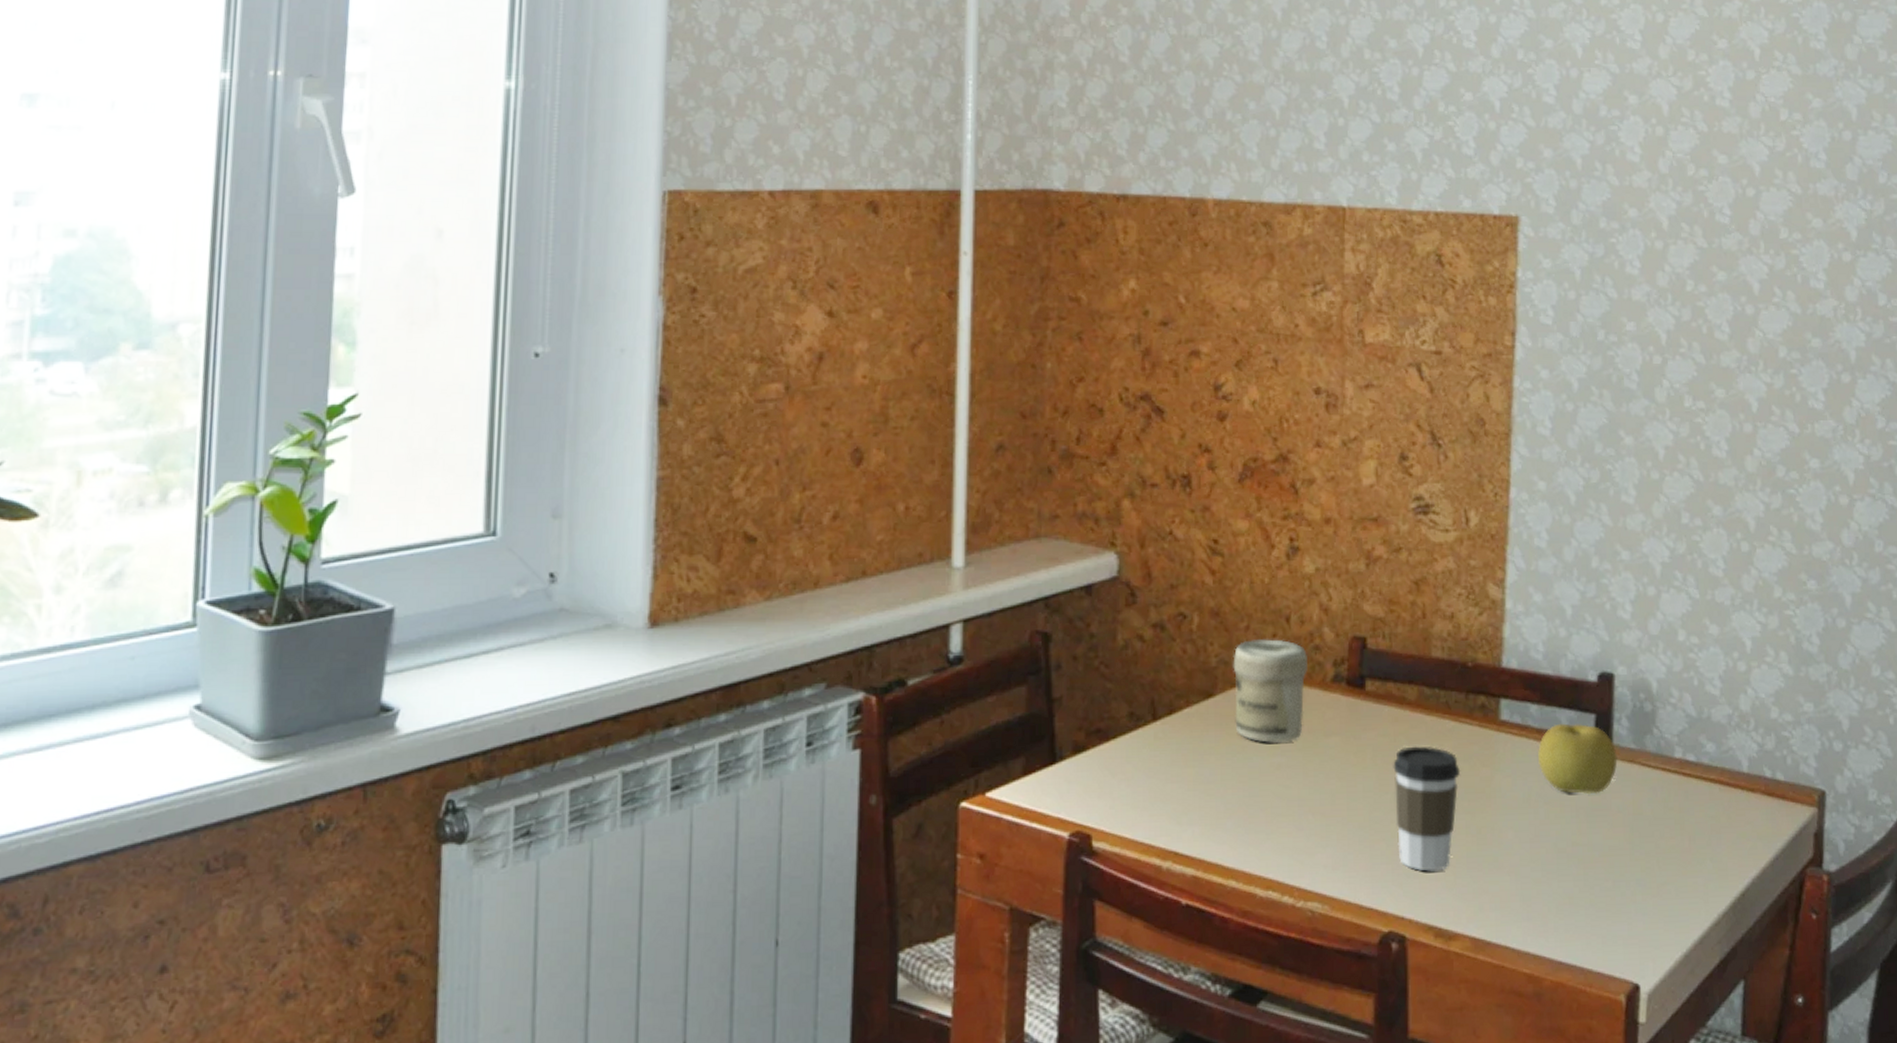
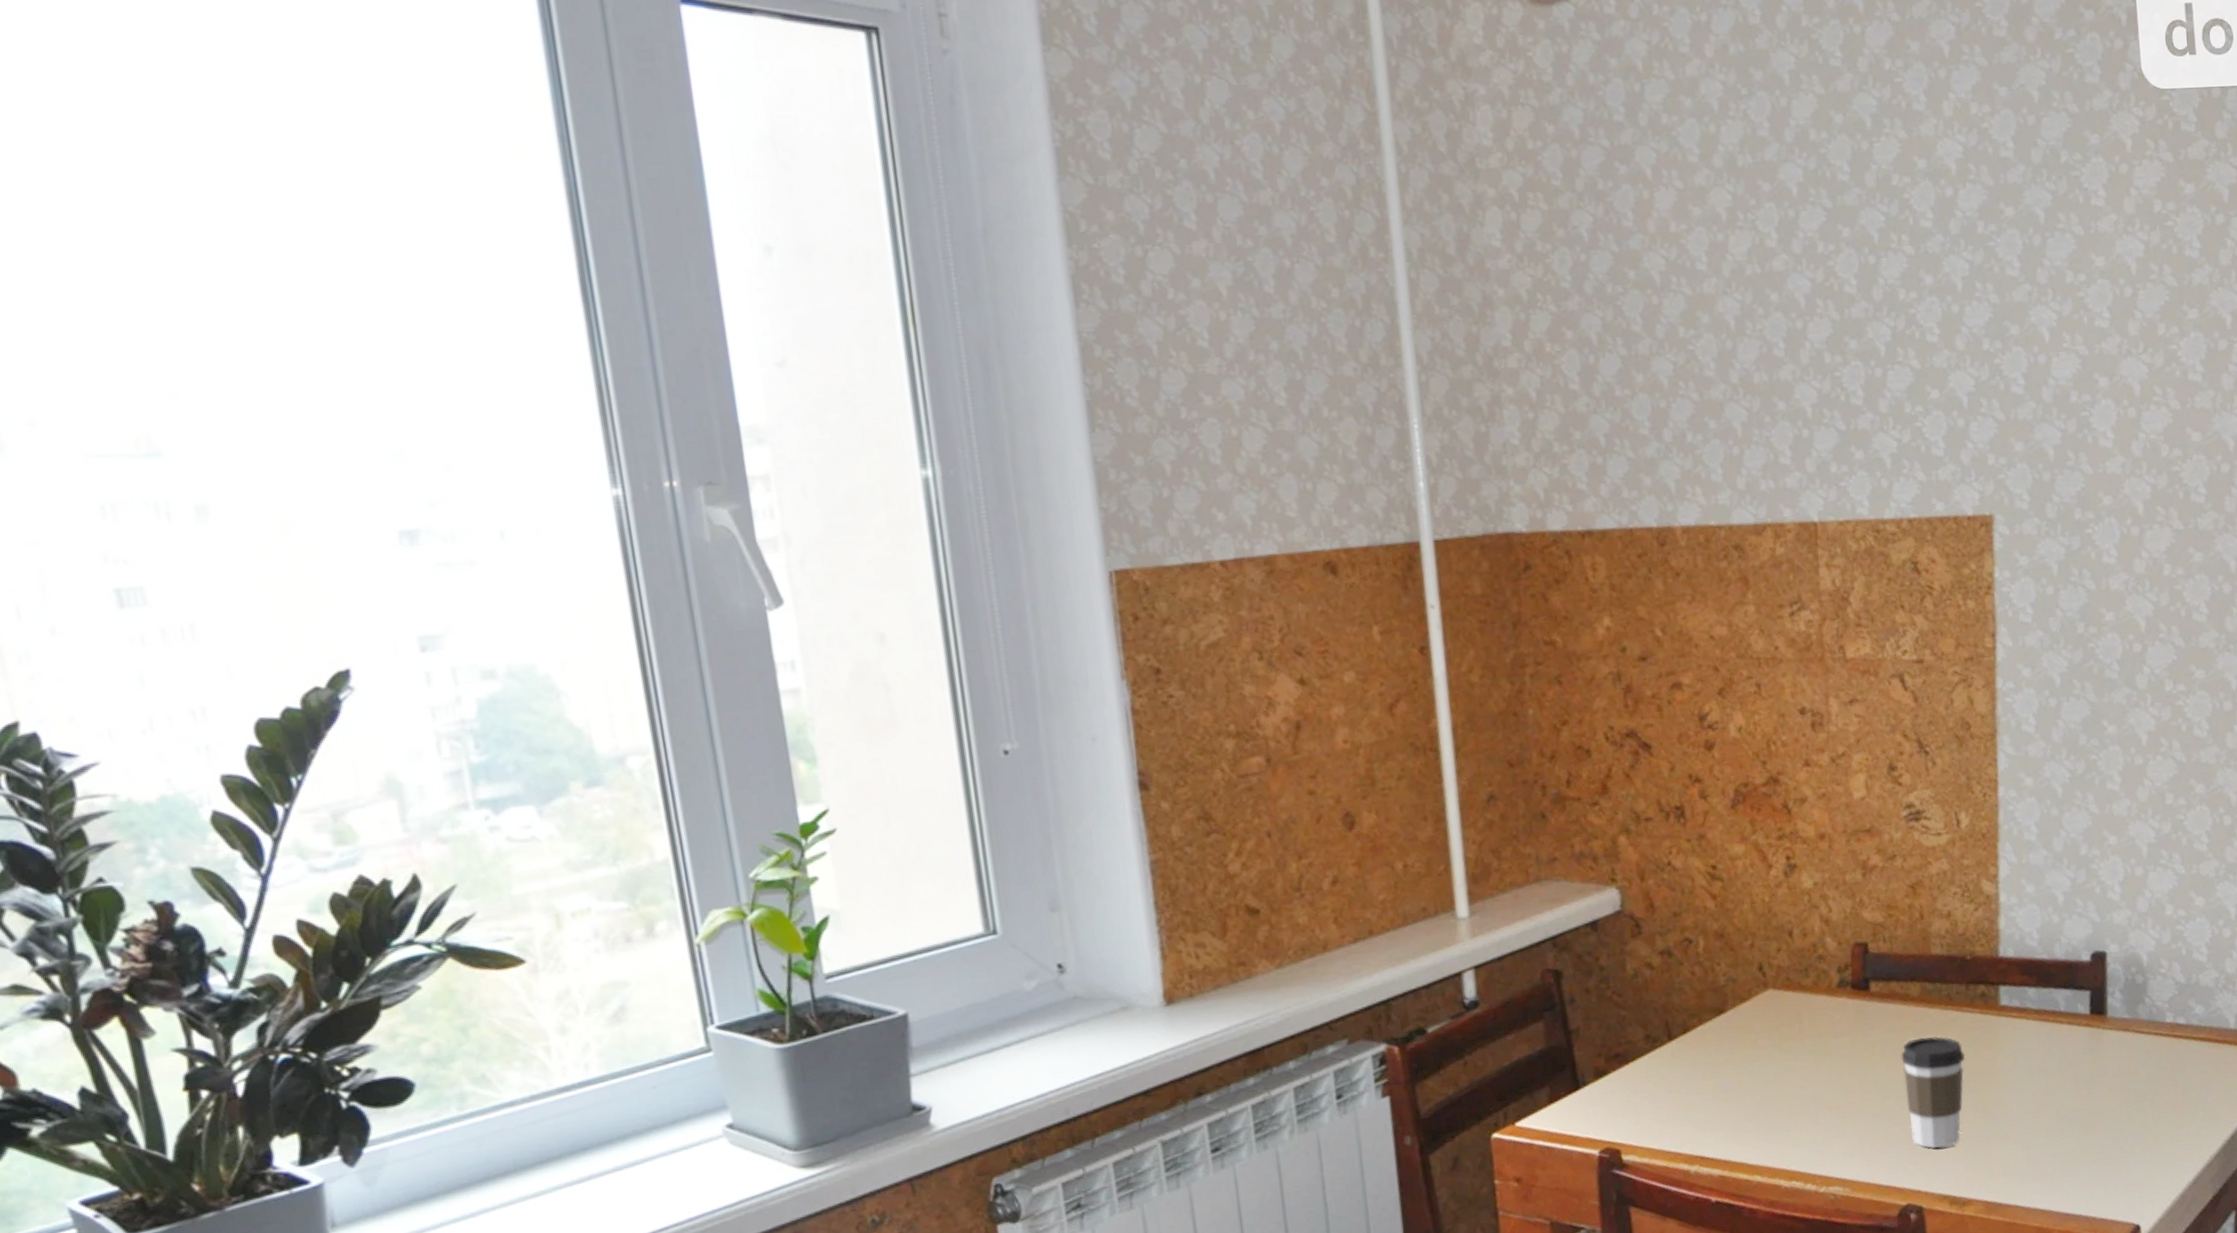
jar: present [1233,639,1308,743] -> none [1740,953,1813,1050]
fruit: present [1538,723,1618,795] -> none [2037,1001,2113,1065]

